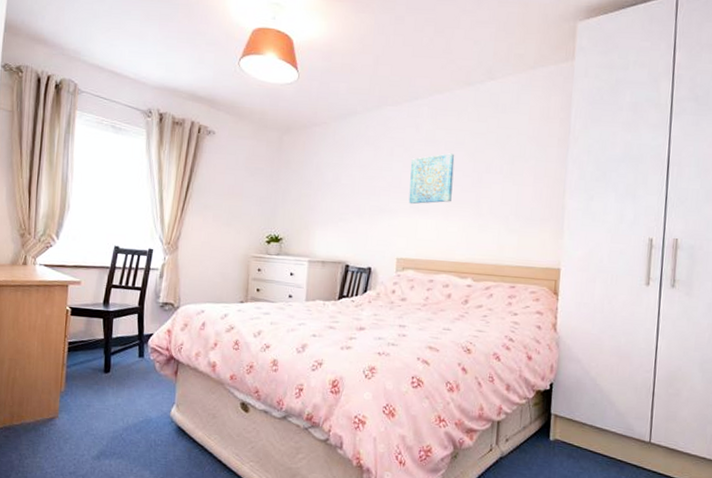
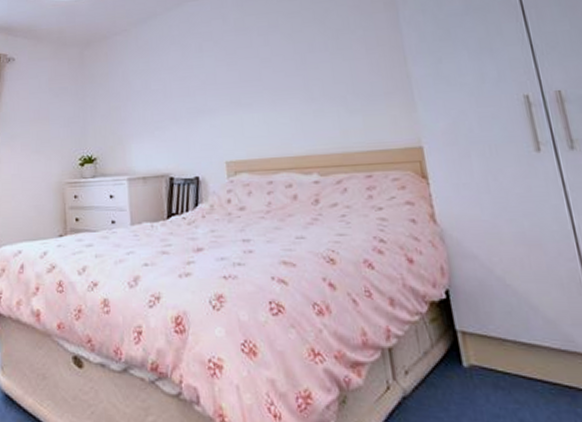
wall art: present [408,153,455,205] -> none [224,38,276,100]

